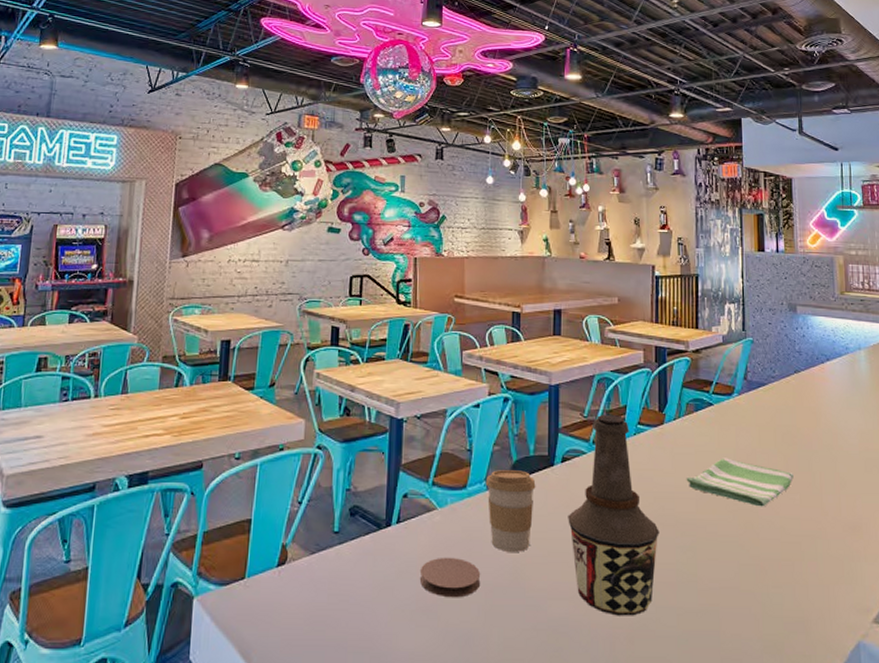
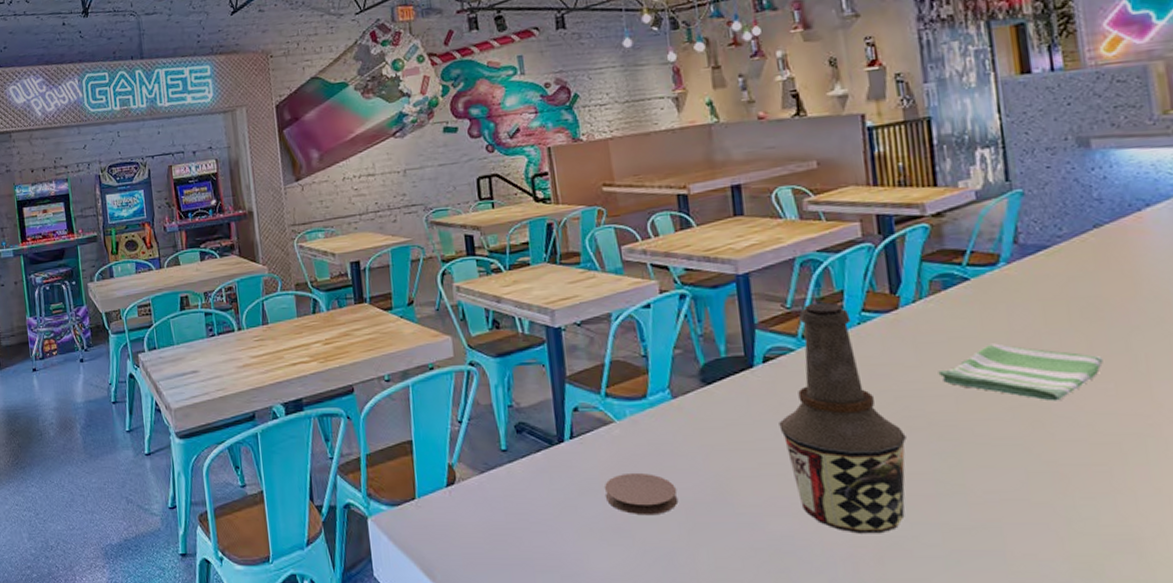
coffee cup: present [485,470,536,552] -> none [669,375,734,465]

